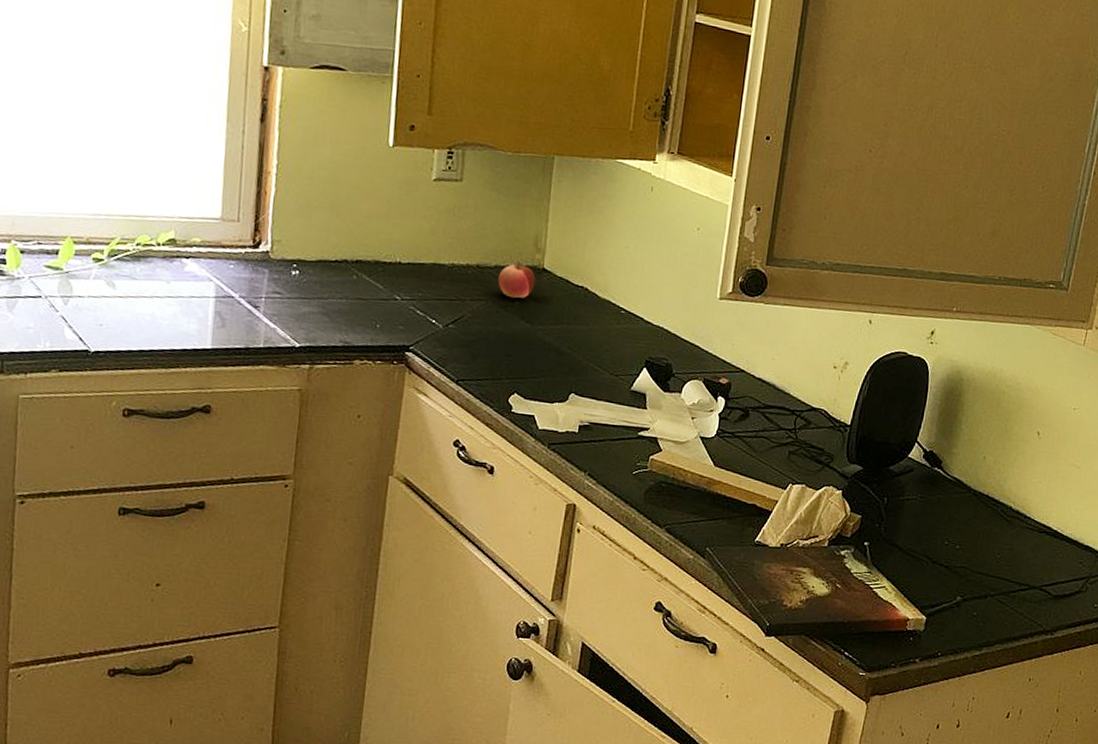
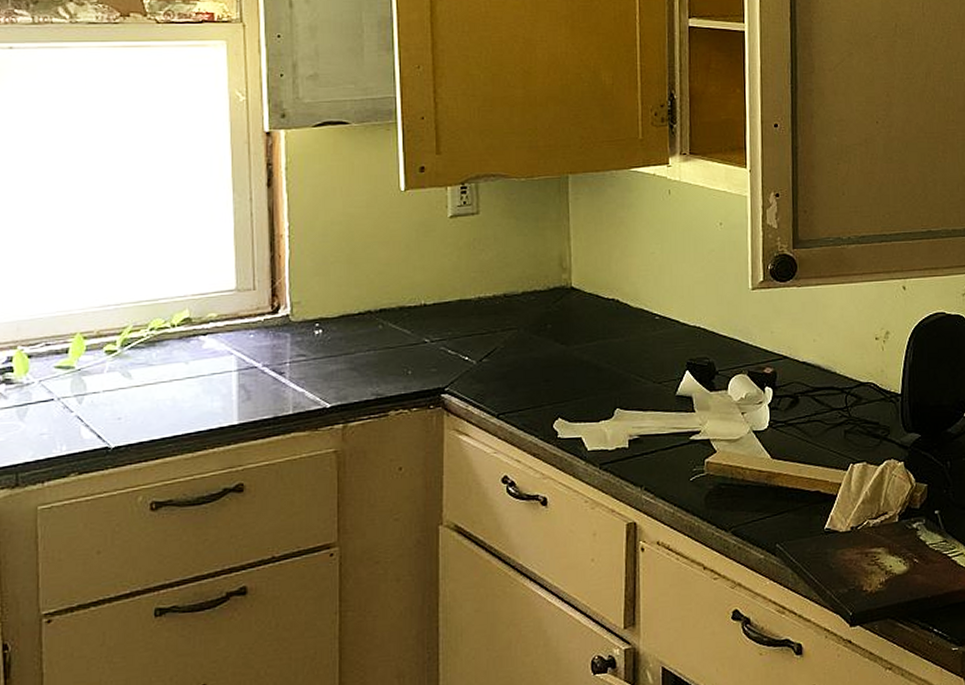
apple: present [498,261,536,299] -> none [527,284,565,322]

